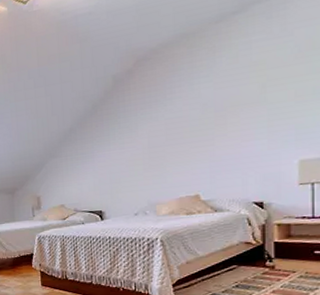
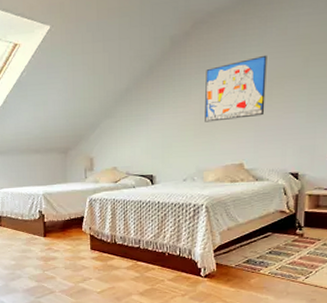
wall art: none [152,84,220,156] -> present [205,55,267,122]

